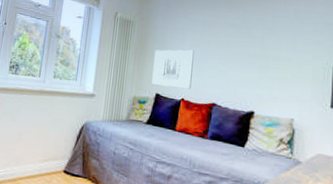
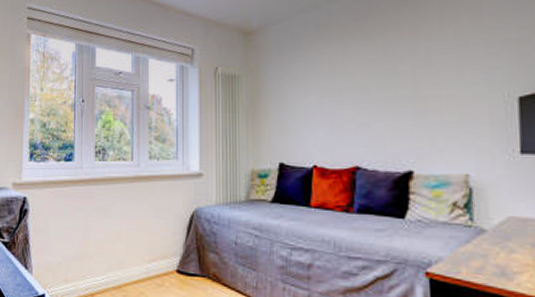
wall art: present [151,49,194,90] -> none [271,101,324,153]

